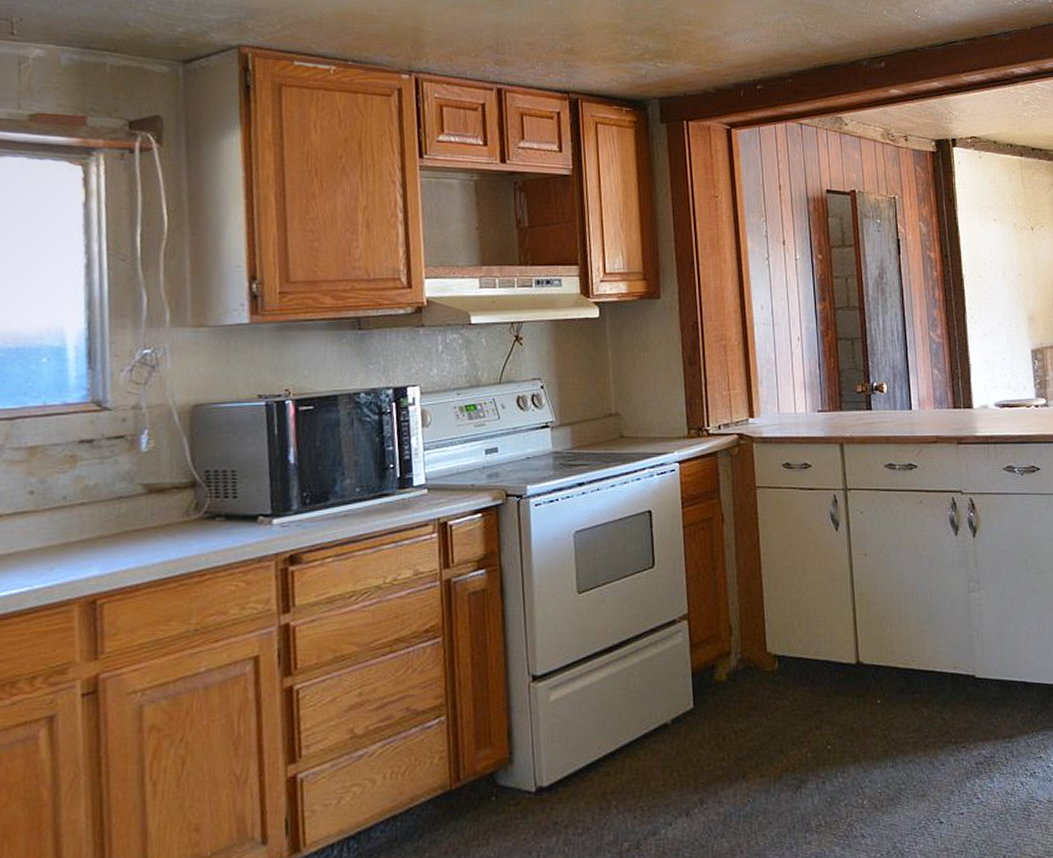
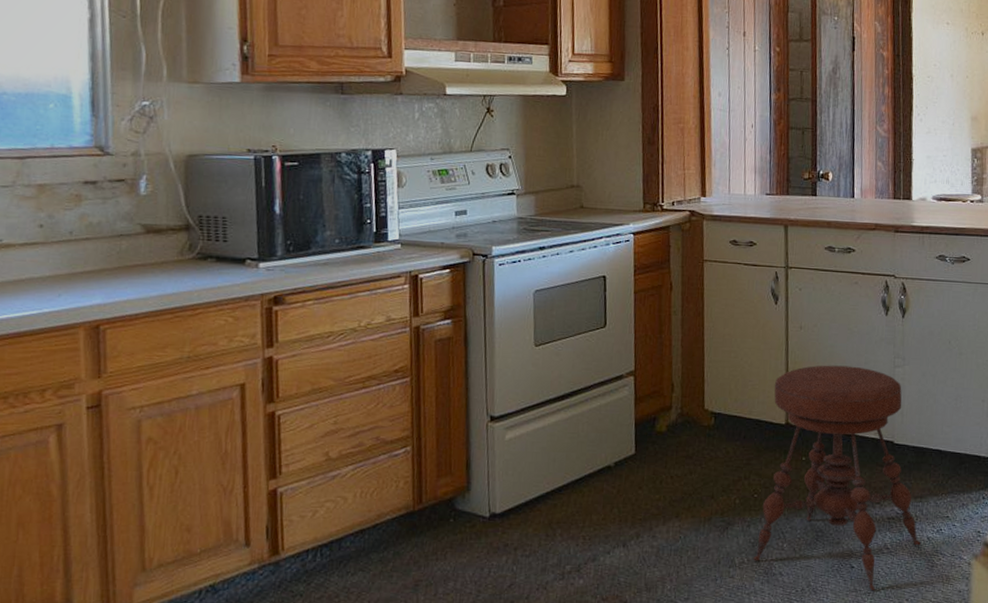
stool: none [830,594,1014,849] -> present [752,365,921,591]

